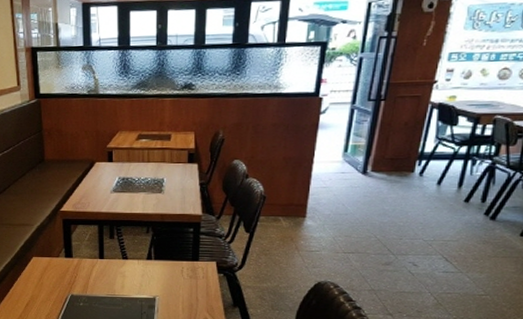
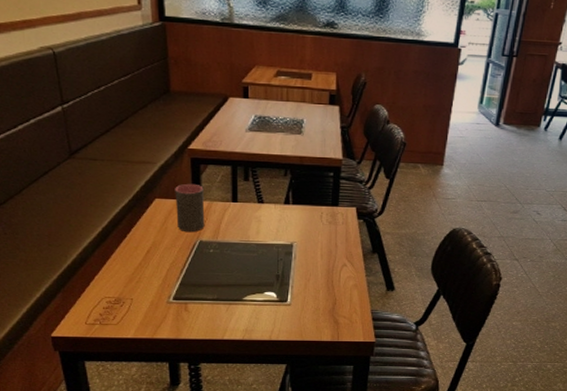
cup: none [49,242,75,287] -> present [175,183,205,233]

